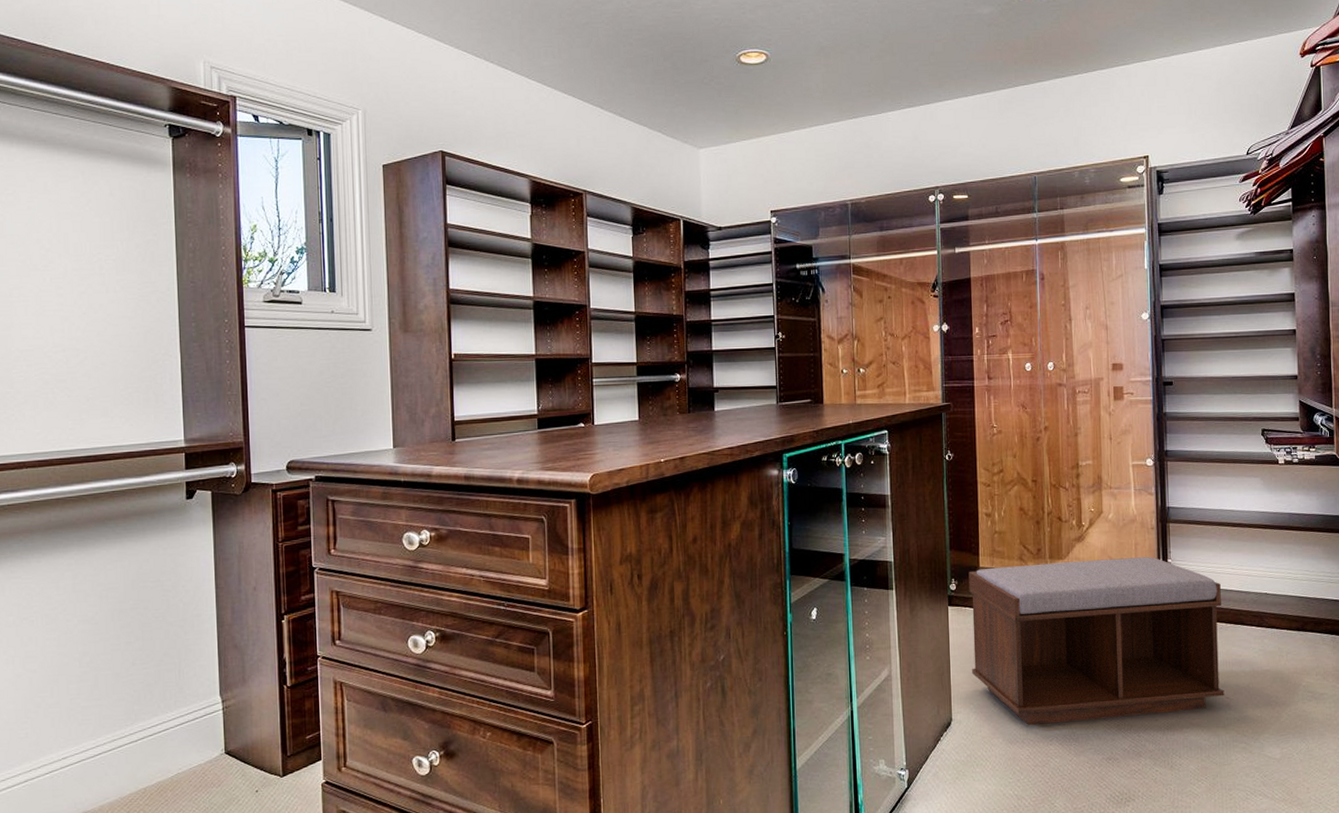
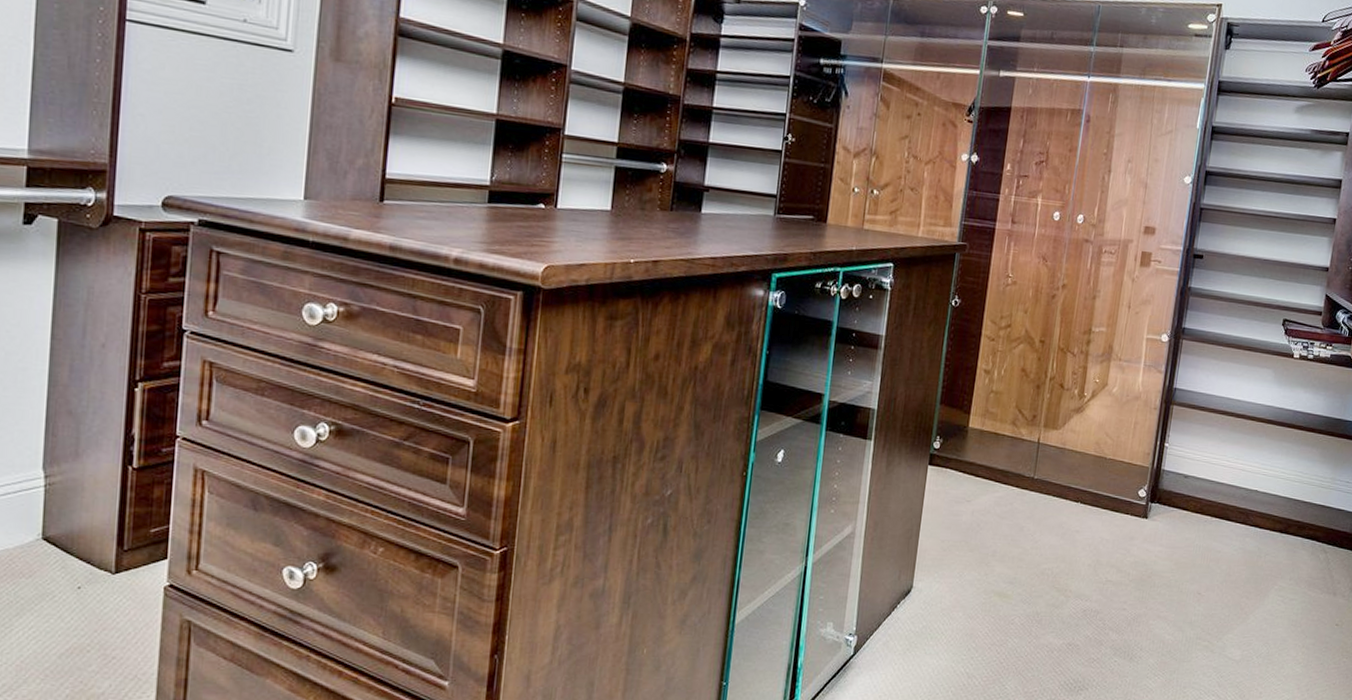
bench: present [968,557,1224,725] -> none [942,429,1213,603]

